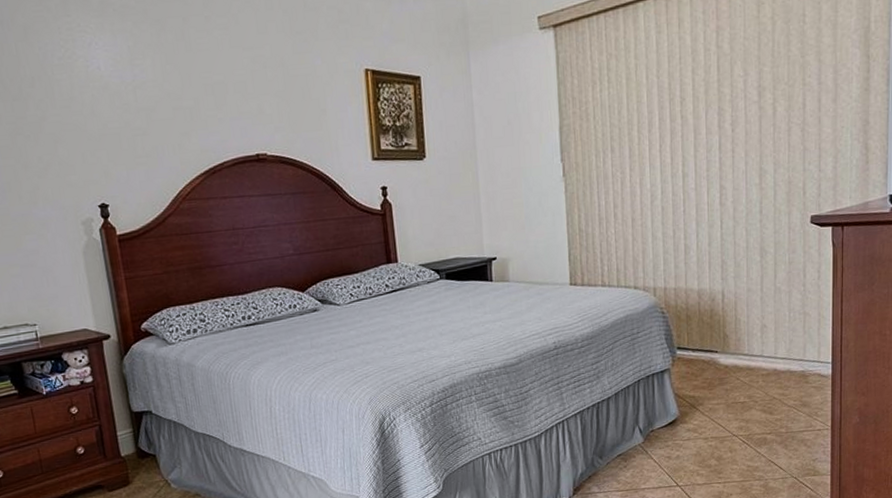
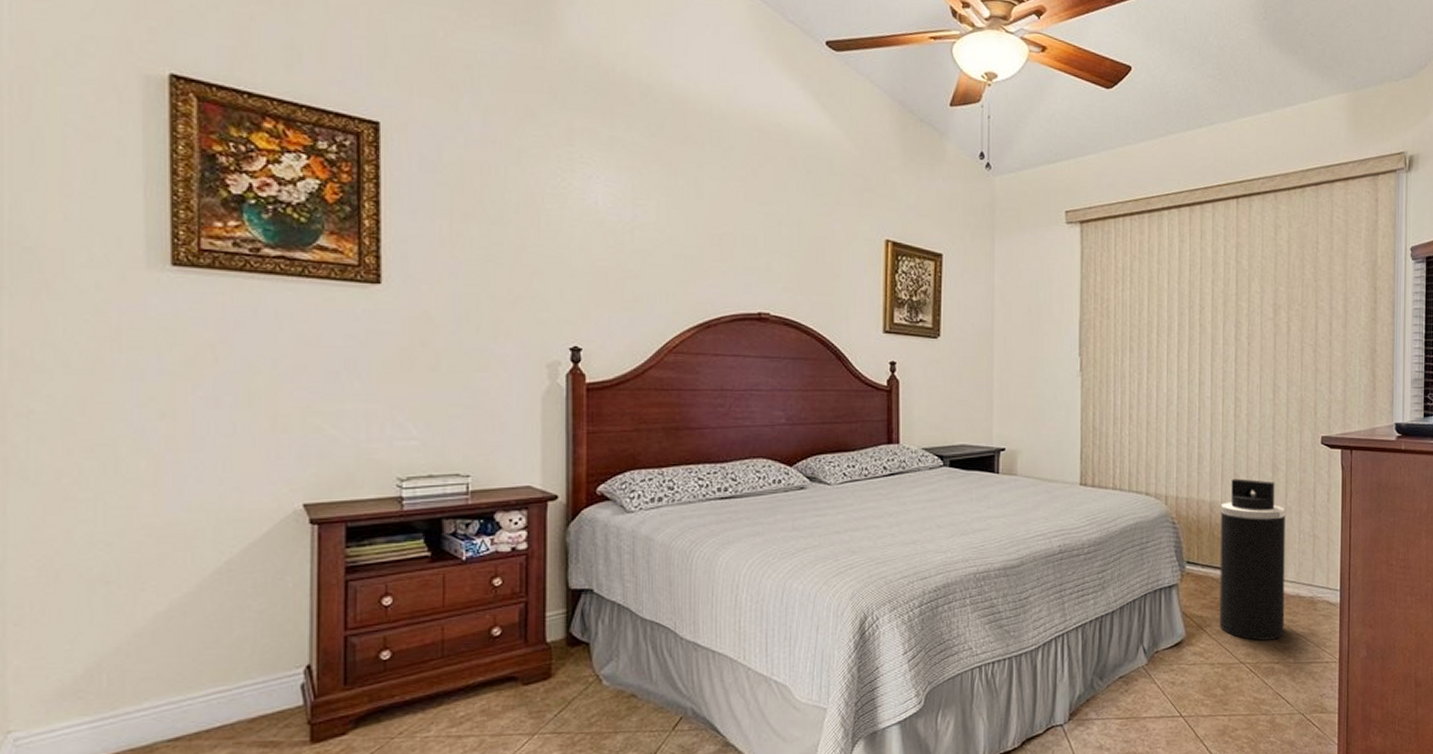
trash can: none [709,264,776,415] -> present [1220,478,1285,641]

